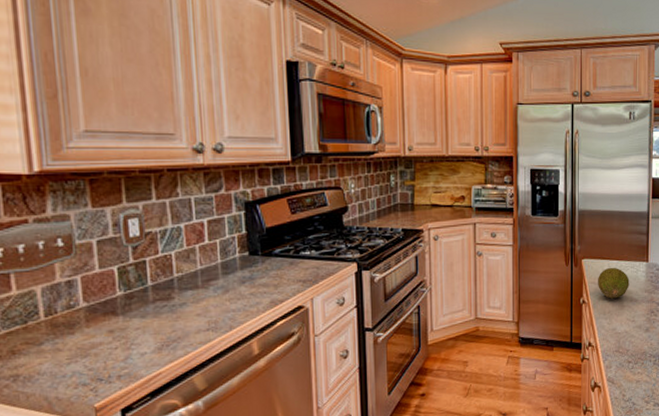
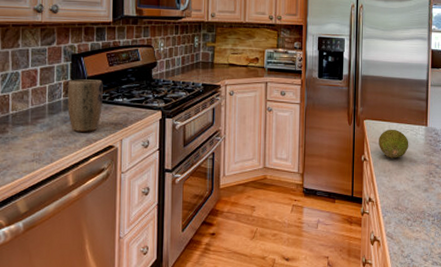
plant pot: none [243,230,287,293] -> present [67,79,103,132]

